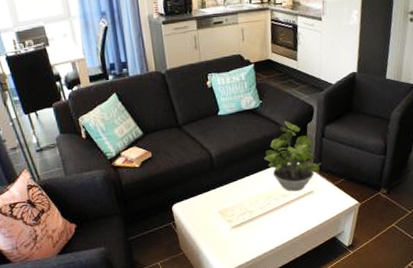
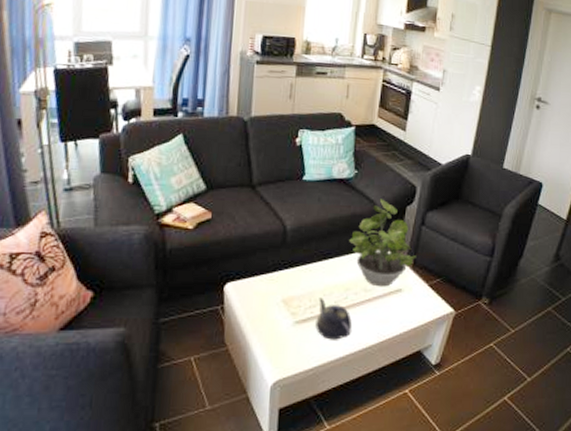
teapot: none [247,206,277,237] -> present [315,297,352,340]

